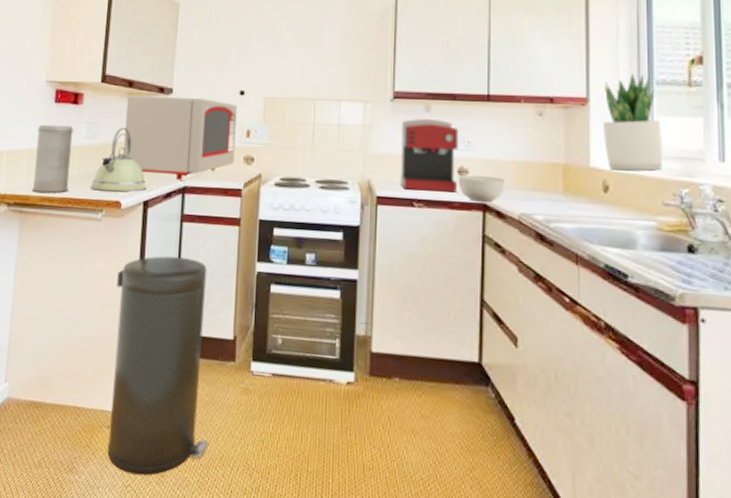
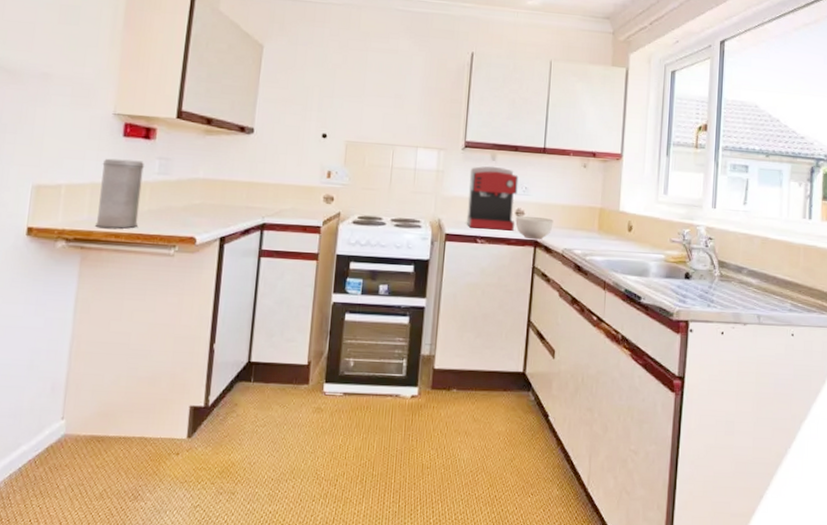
kettle: present [90,127,146,192] -> none [162,164,224,229]
pedal bin: present [107,256,209,476] -> none [176,289,284,495]
microwave: present [123,95,237,181] -> none [199,132,319,218]
planter: present [602,74,663,171] -> none [631,136,674,215]

